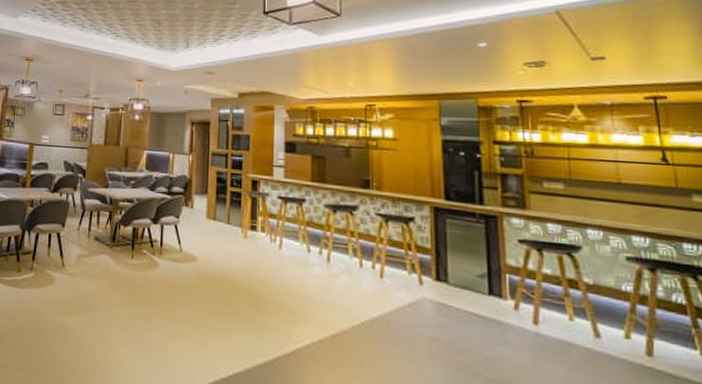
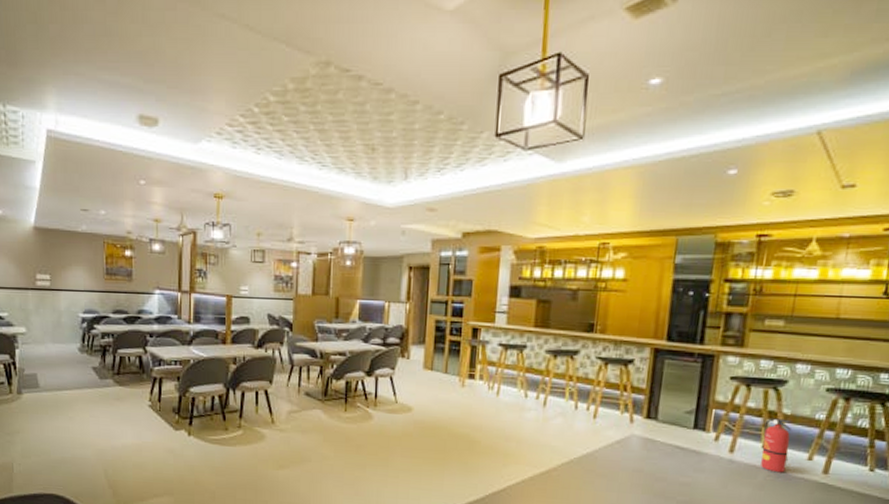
fire extinguisher: none [566,287,602,352] -> present [760,418,791,473]

